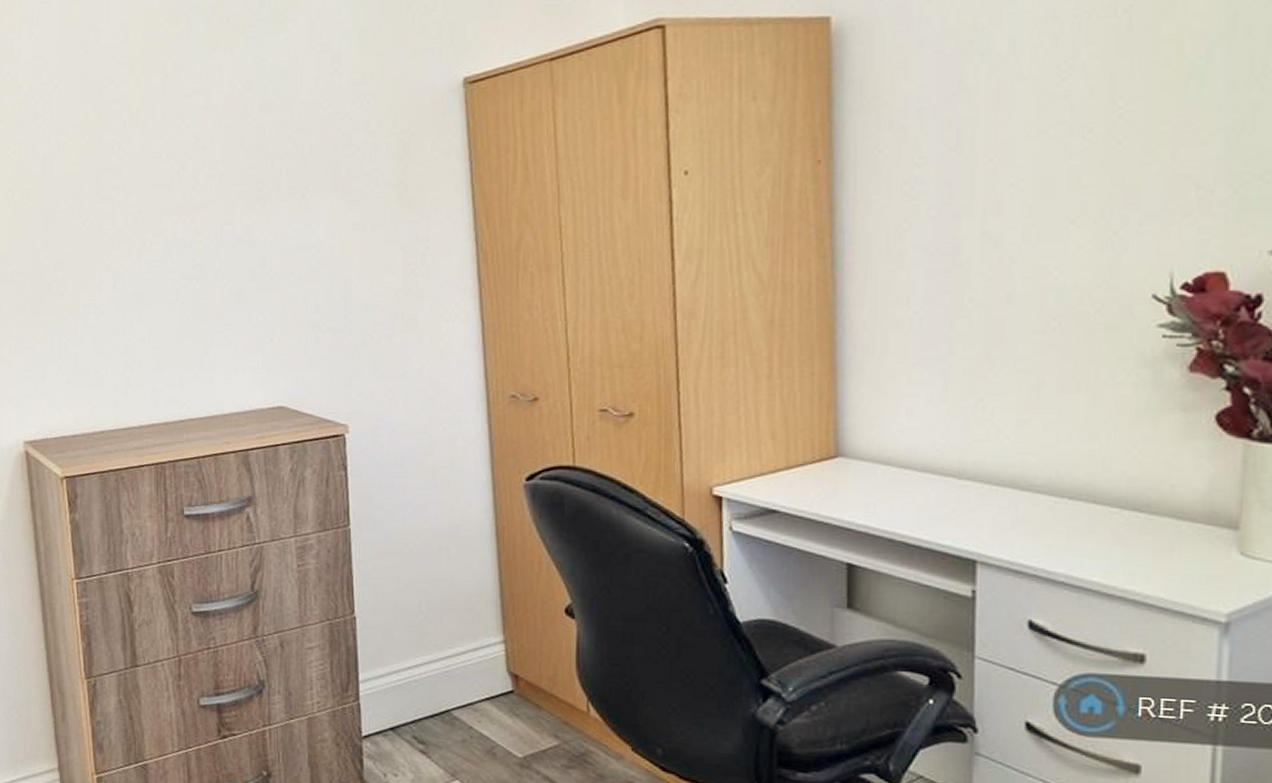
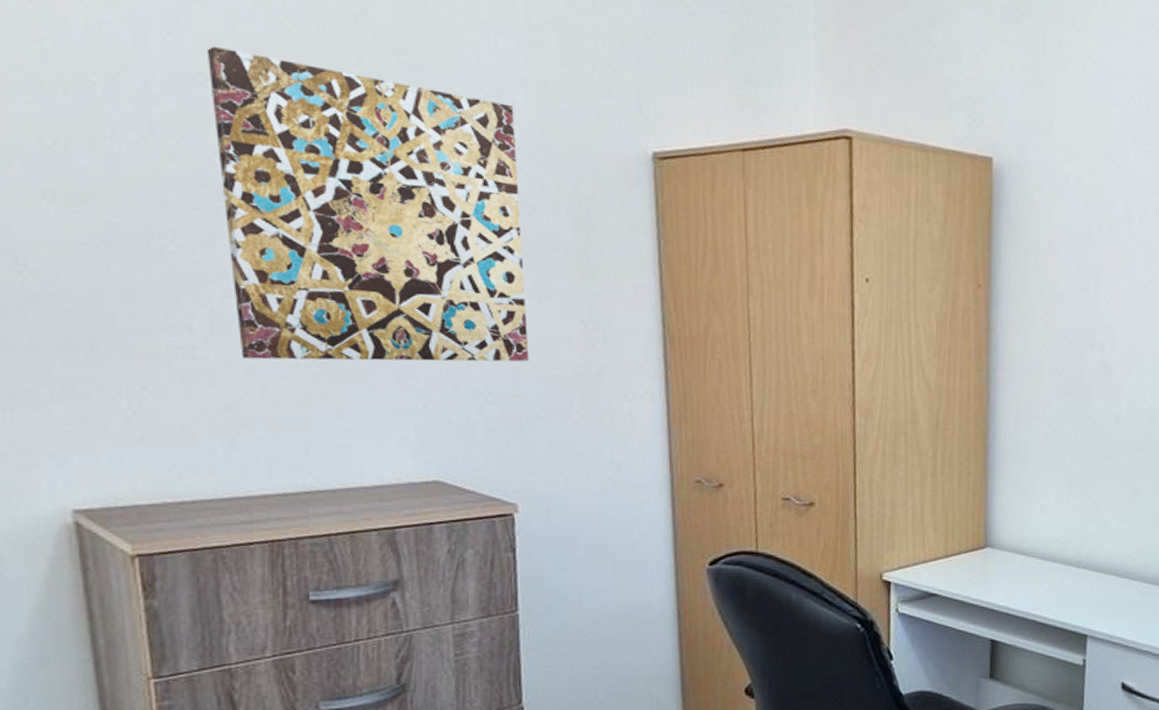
wall art: none [109,54,356,309] -> present [206,46,529,362]

